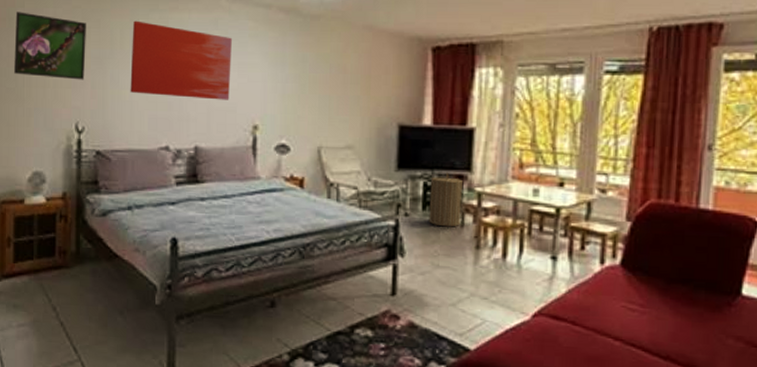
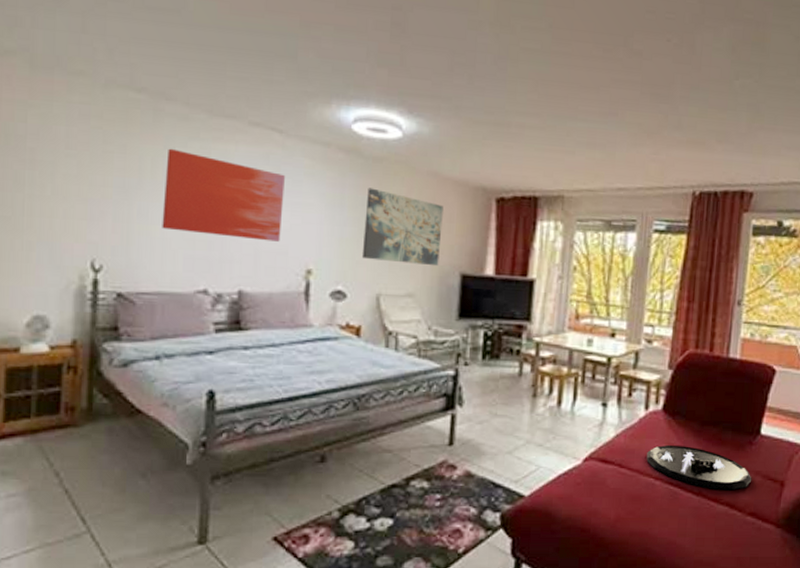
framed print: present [14,12,86,80] -> none [10,127,108,212]
wall art: none [303,45,379,118] -> present [361,188,444,266]
laundry hamper: present [429,172,464,227] -> none [488,322,523,376]
decorative tray: none [604,302,732,356] -> present [646,444,752,490]

